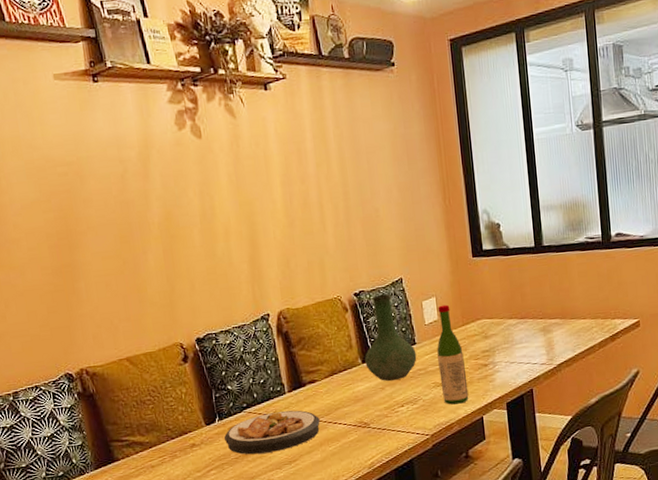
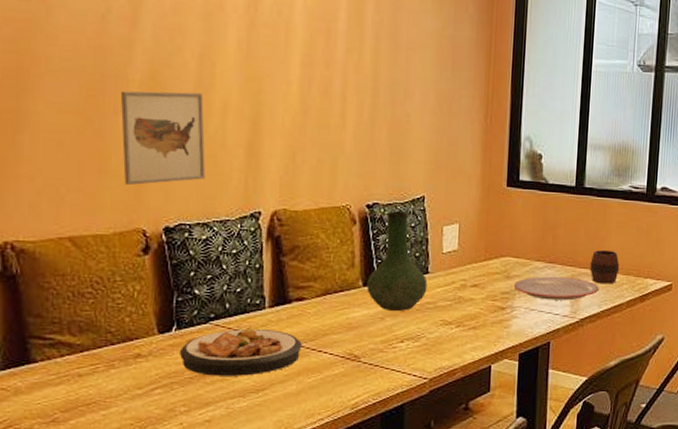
wall art: none [145,224,221,310] -> present [120,91,206,186]
wine bottle: present [437,304,469,405] -> none [449,234,480,348]
plate: none [492,328,571,352] -> present [513,277,599,301]
cup: none [559,299,587,331] -> present [590,250,620,284]

